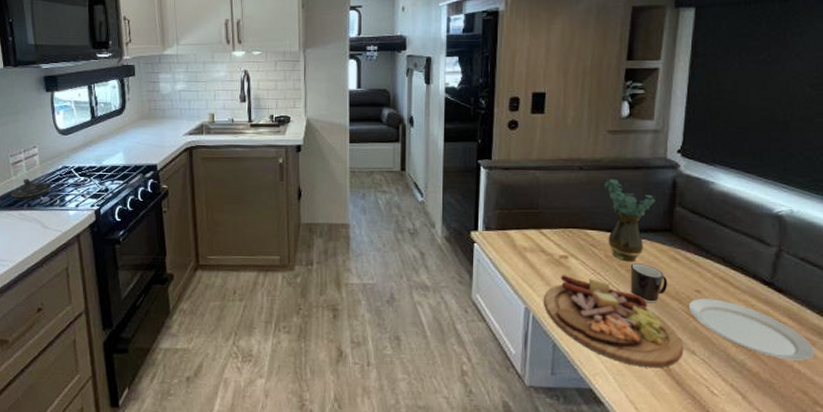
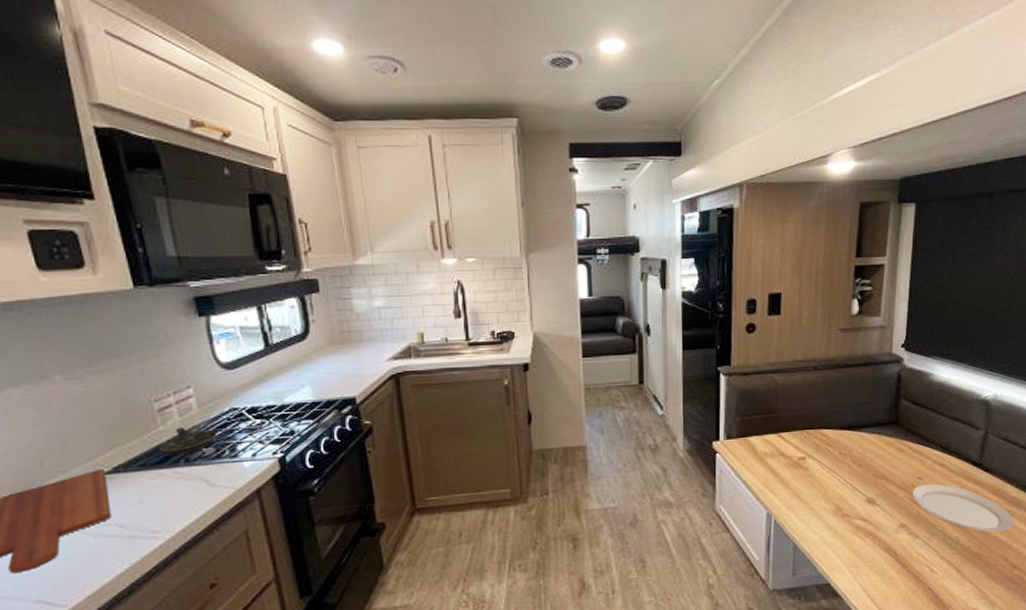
food platter: present [543,275,684,368] -> none [783,476,909,557]
vase: present [604,176,655,262] -> none [837,374,883,457]
mug: present [630,263,668,303] -> none [862,457,895,495]

